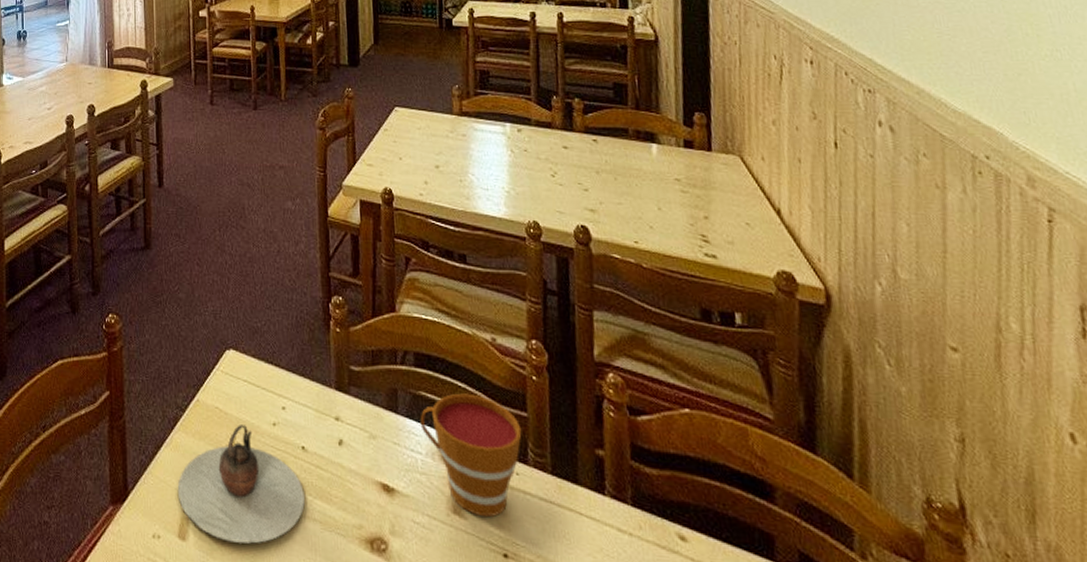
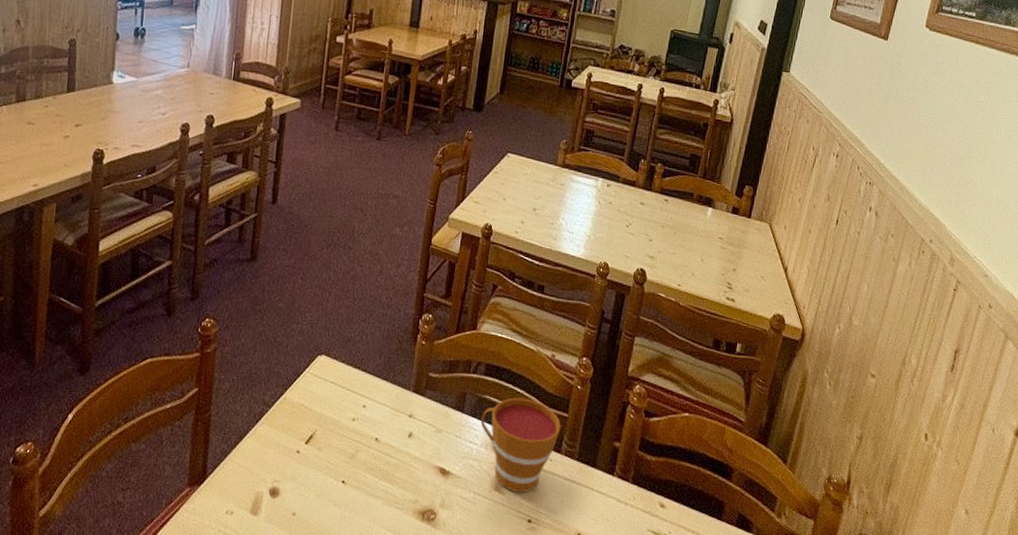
teapot: present [177,425,305,544] -> none [254,419,372,517]

